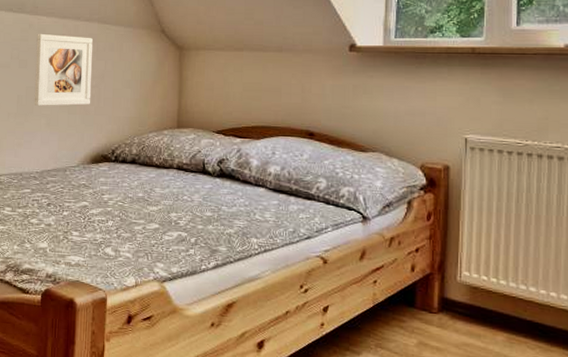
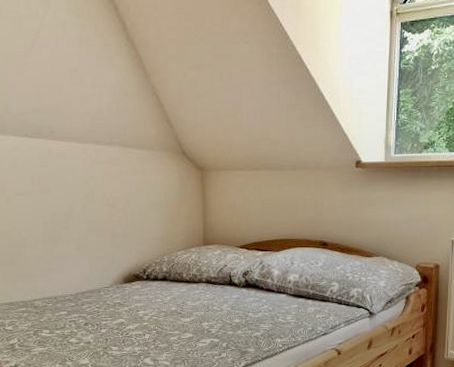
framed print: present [34,34,93,106] -> none [57,159,118,231]

